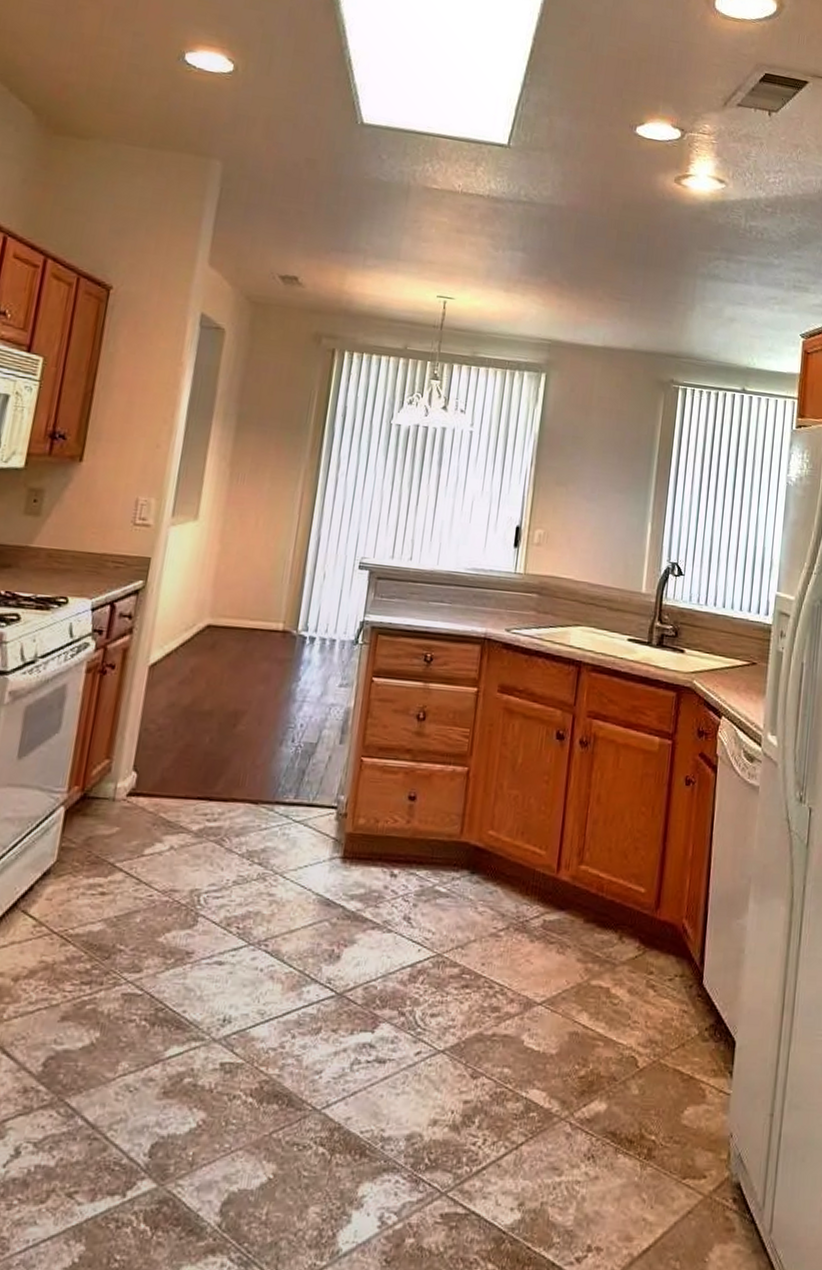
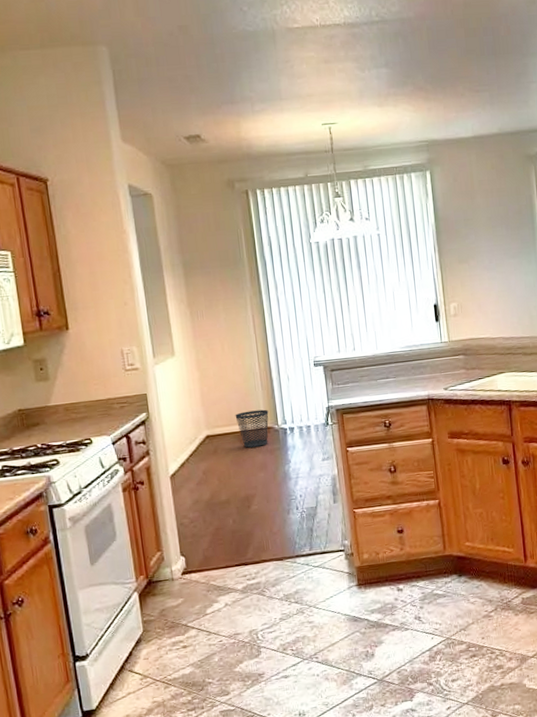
wastebasket: none [248,605,291,653] -> present [235,409,269,448]

